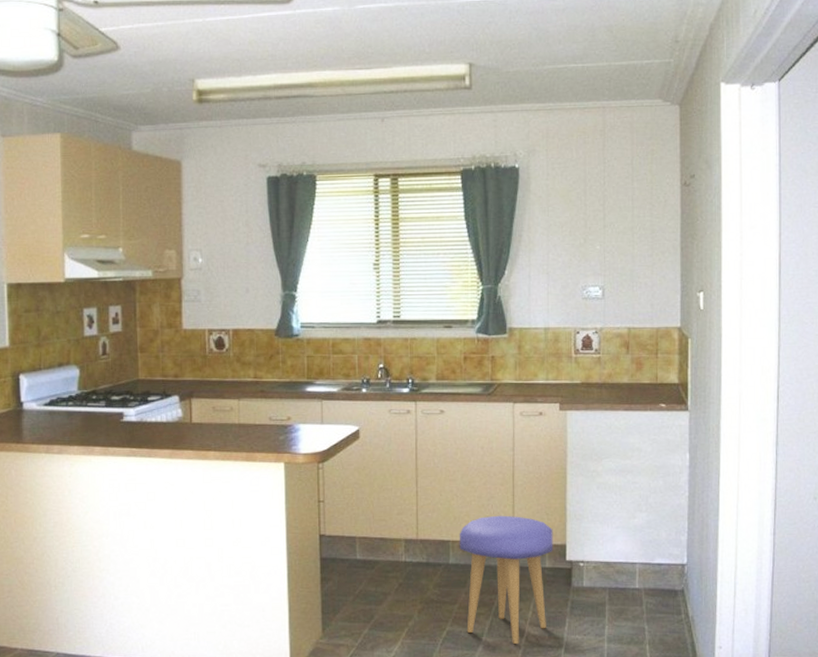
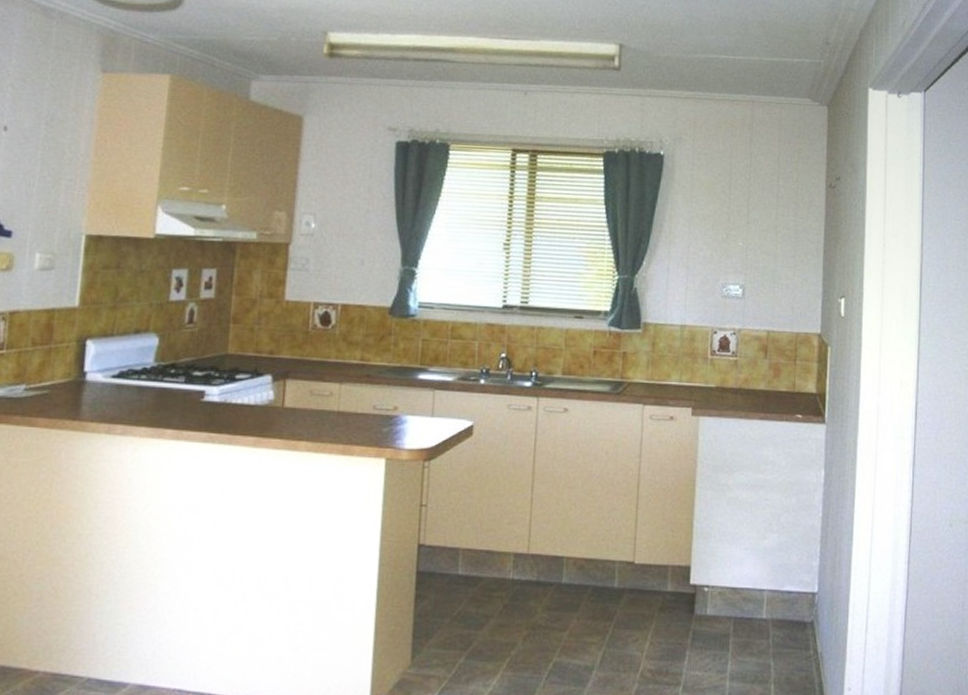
stool: present [459,515,553,644] -> none [574,529,678,679]

